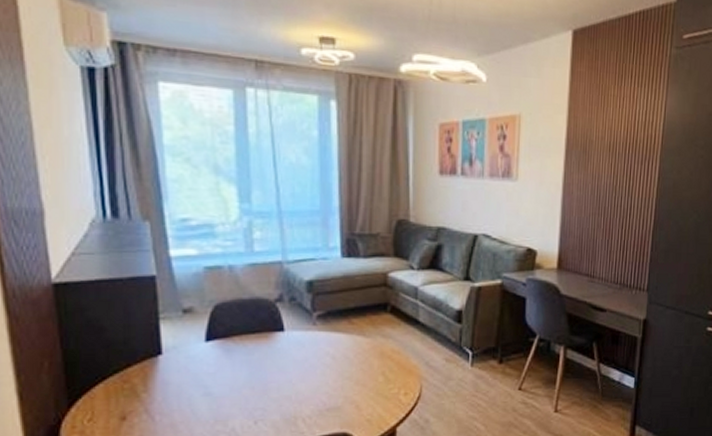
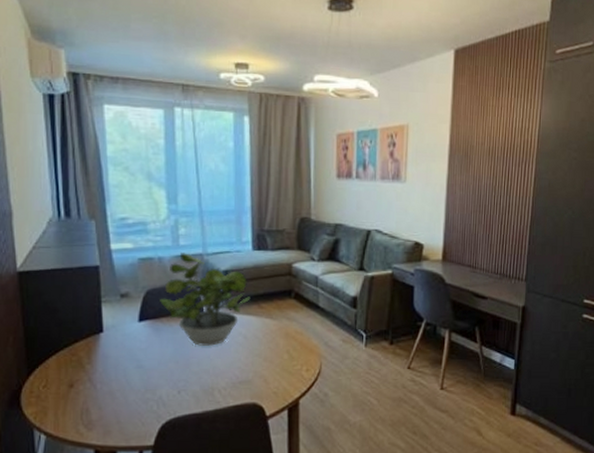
potted plant: none [231,260,340,369] -> present [160,253,251,346]

